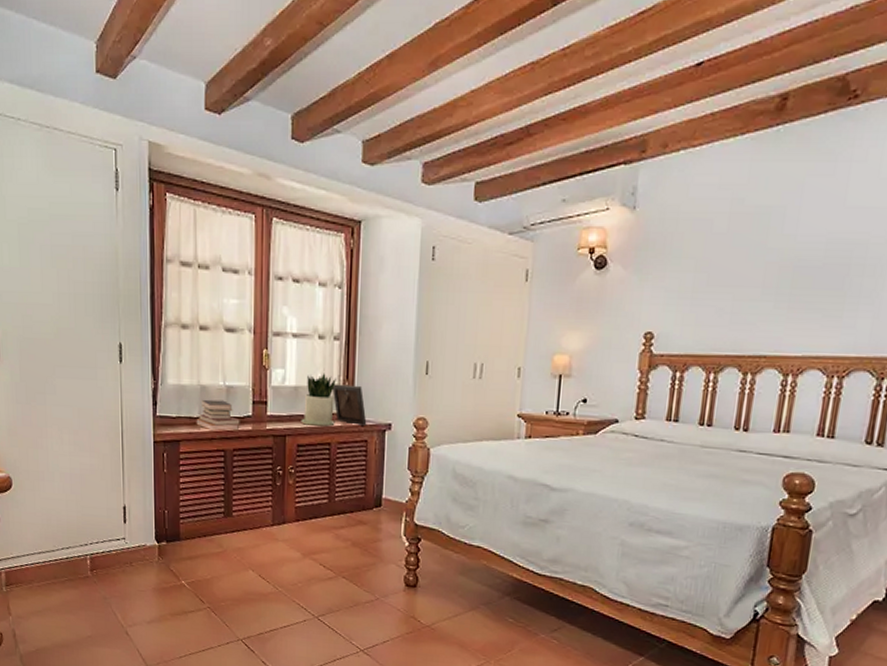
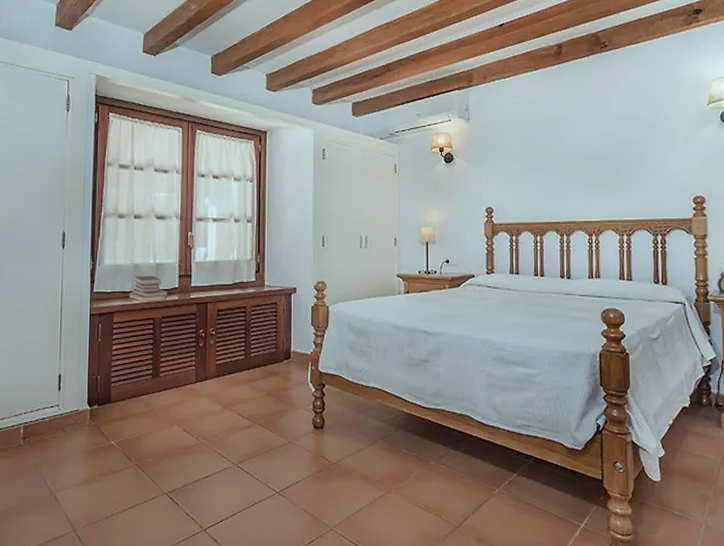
planter: present [301,373,336,428] -> none [220,249,250,294]
picture frame: present [332,384,367,426] -> none [246,257,276,291]

